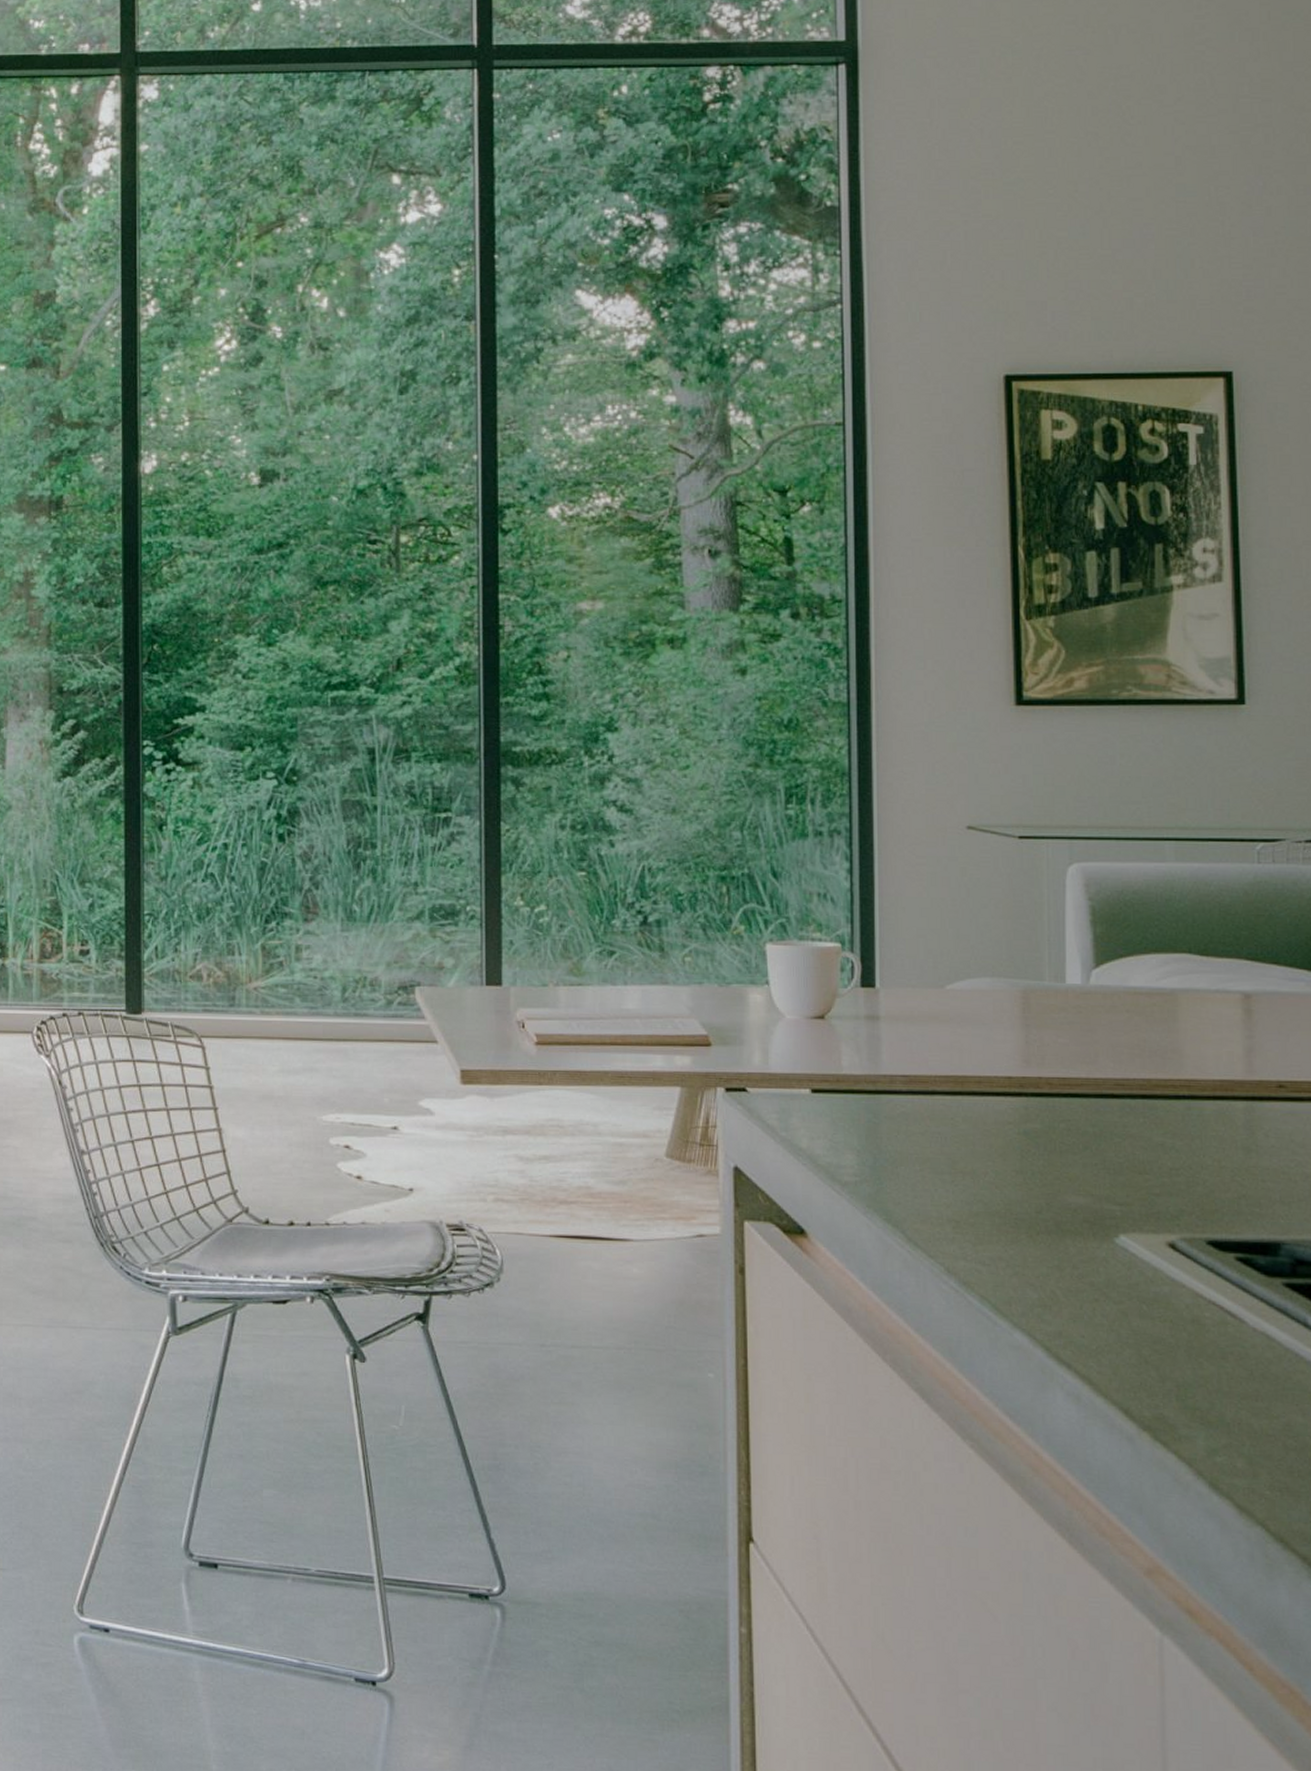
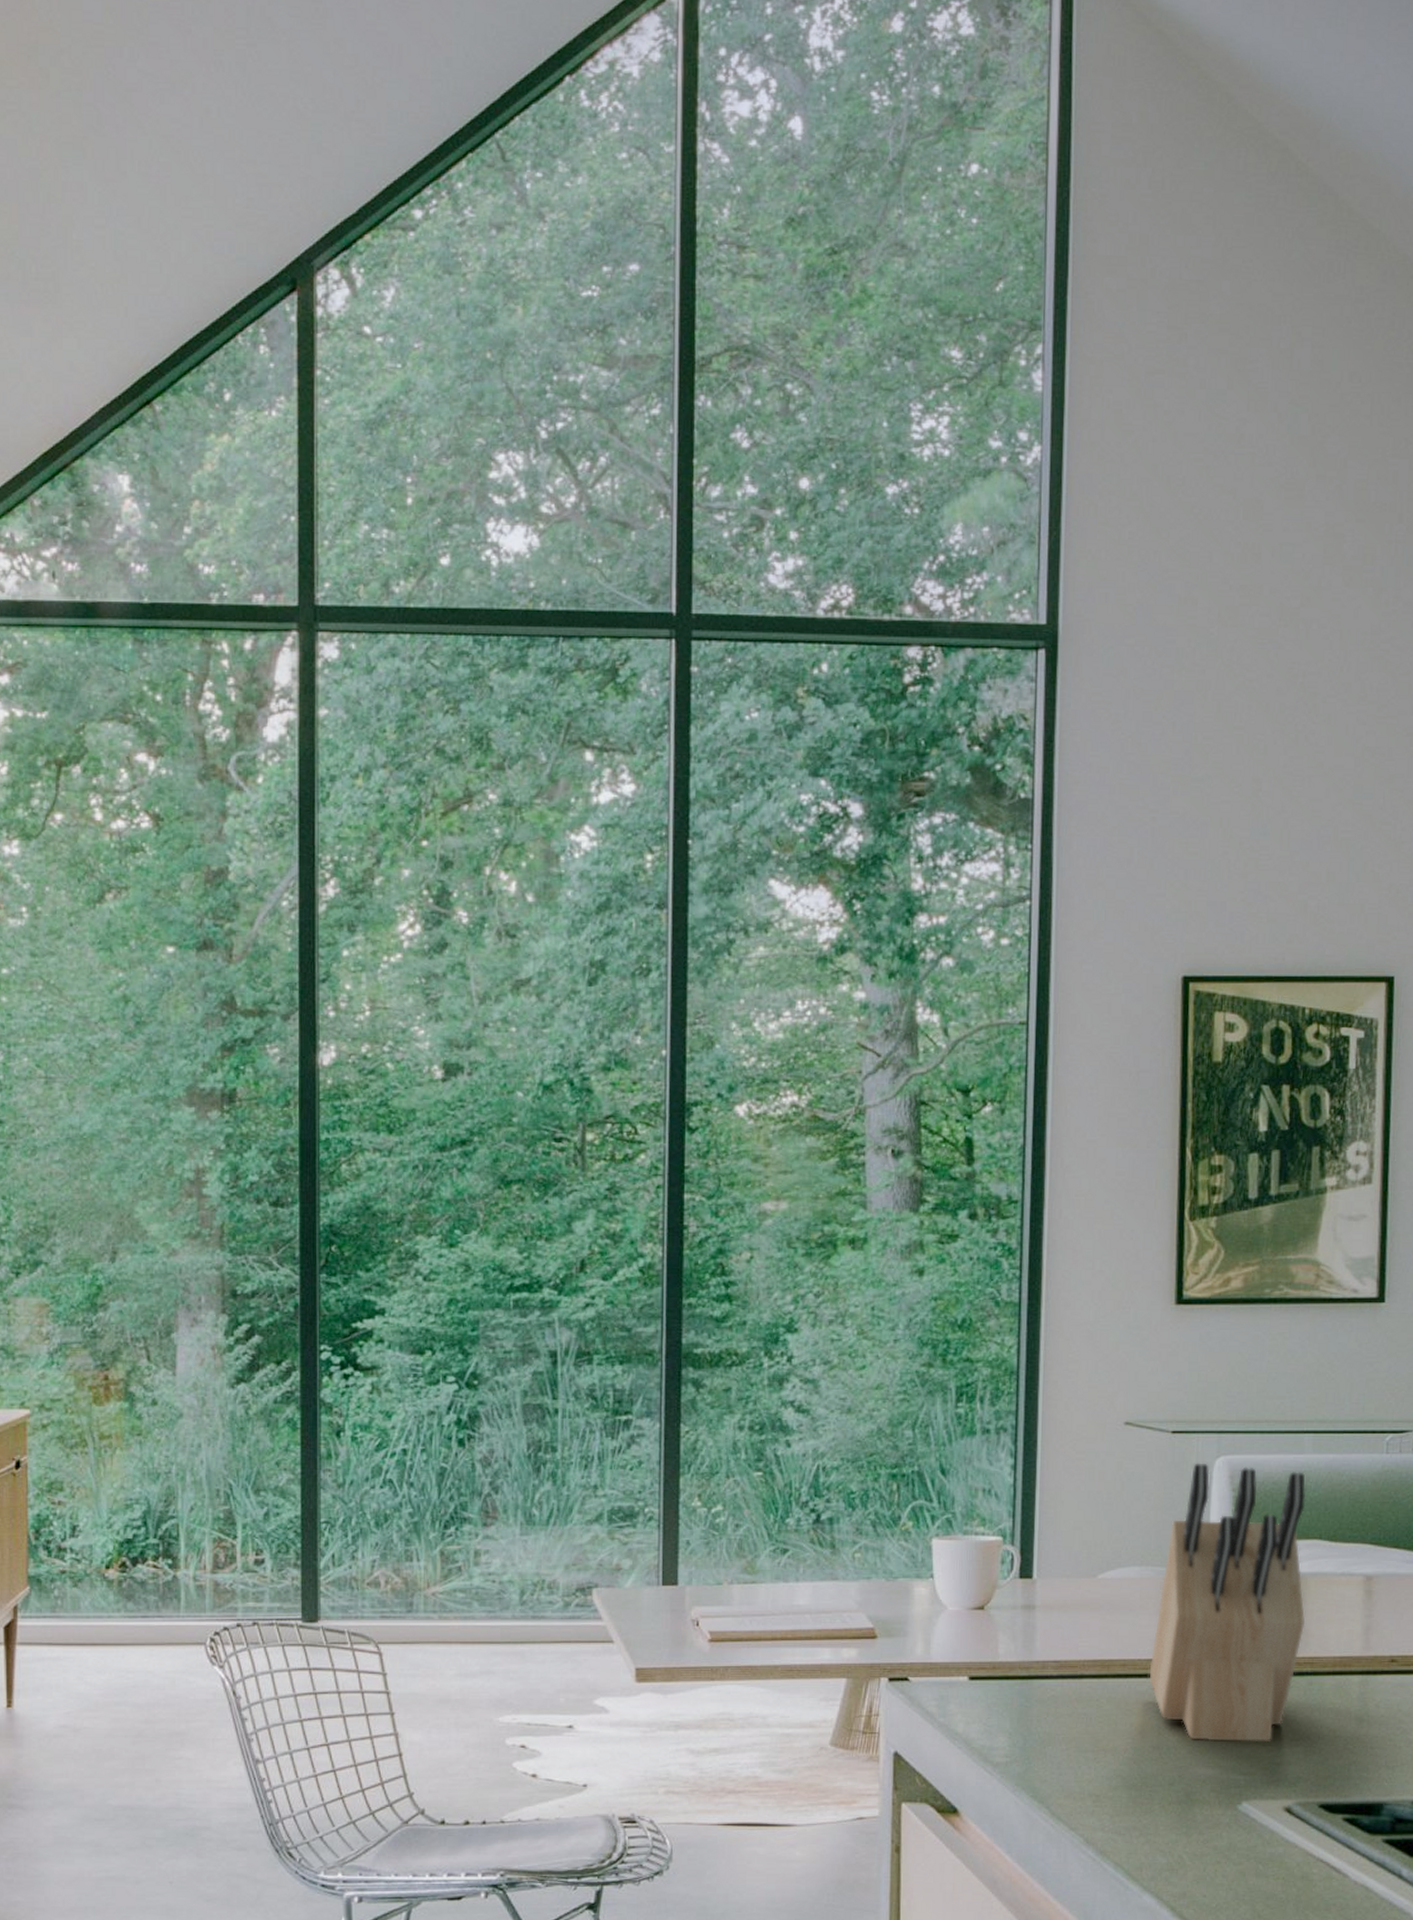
knife block: none [1007,870,1179,1170] -> present [1149,1463,1306,1741]

